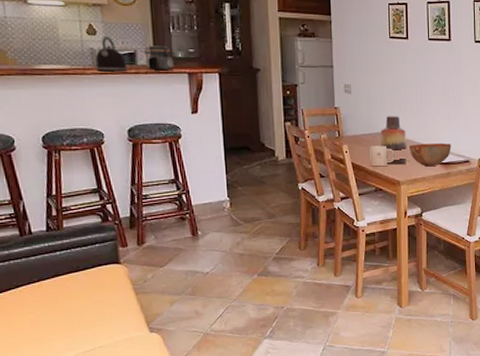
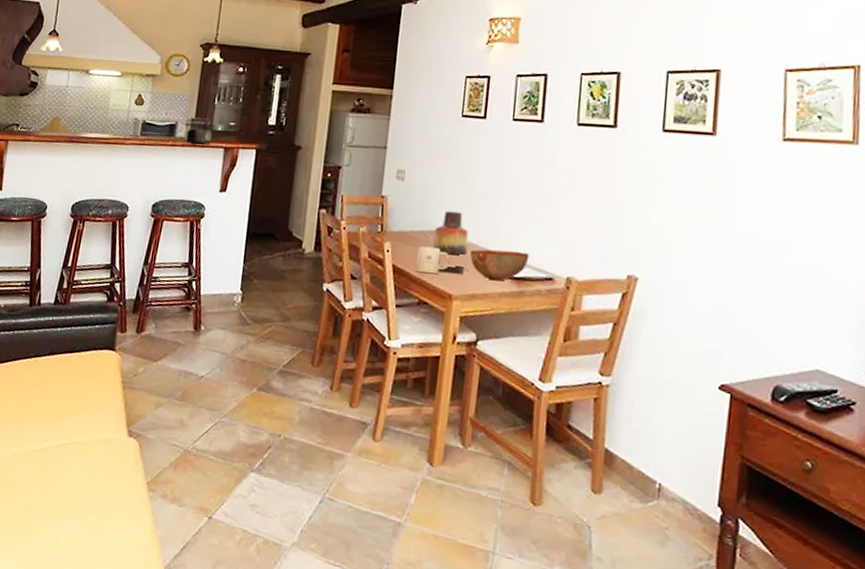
kettle: present [95,36,128,72] -> none [135,106,166,144]

